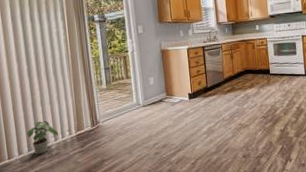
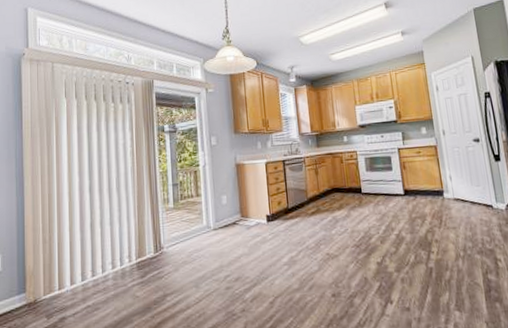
potted plant: present [27,120,59,155] -> none [82,244,117,286]

